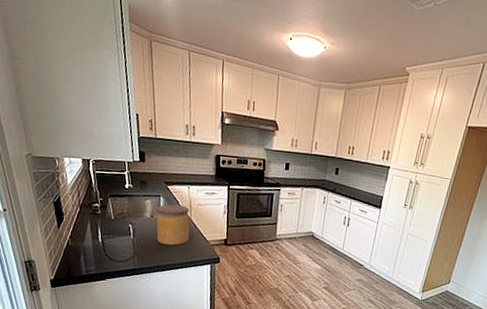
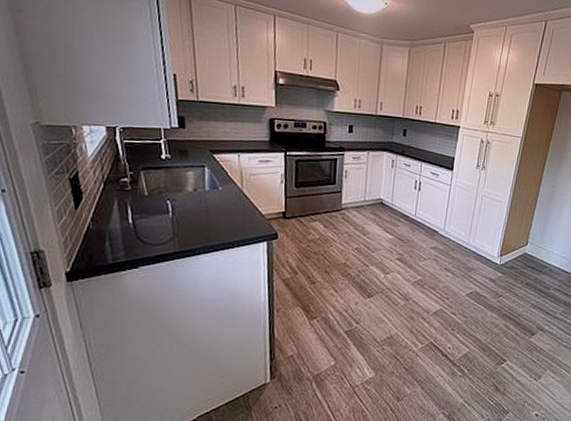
jar: present [156,204,190,246] -> none [199,175,241,223]

